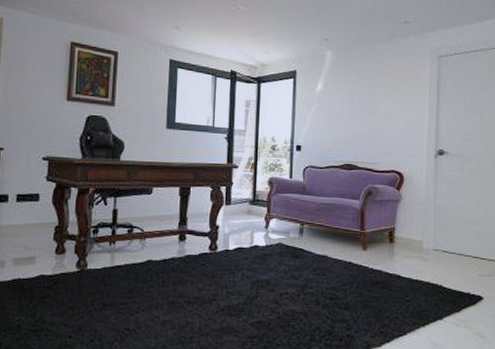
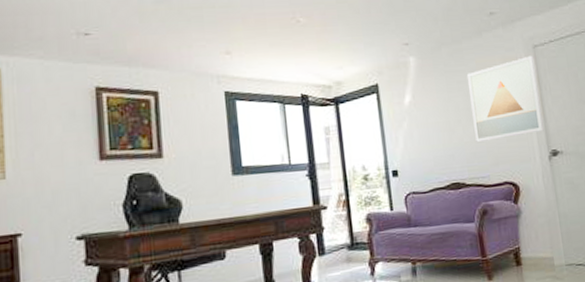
wall art: none [373,64,437,134] -> present [466,55,544,143]

